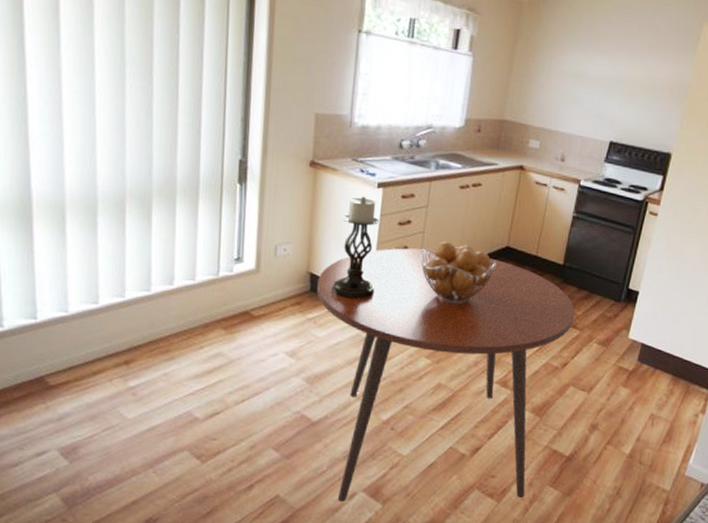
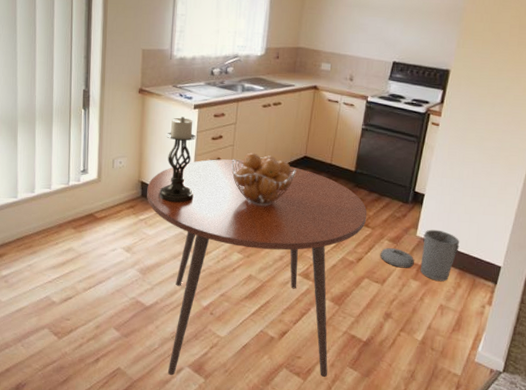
trash can: none [587,331,675,388] -> present [380,229,460,281]

